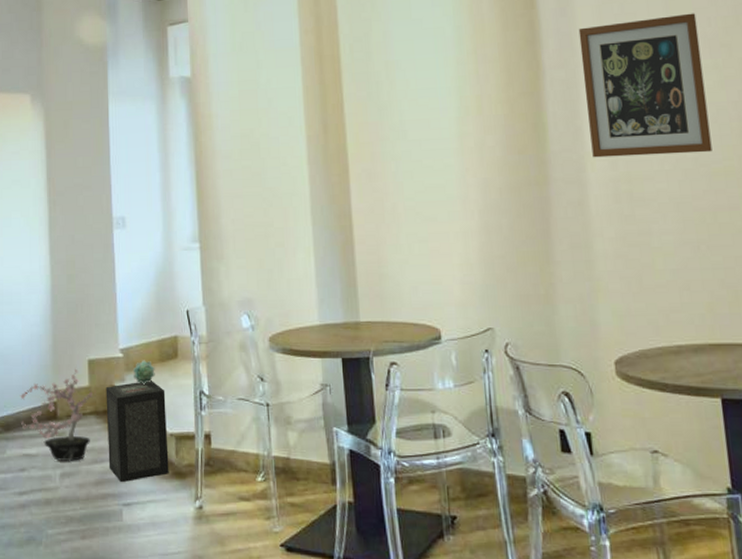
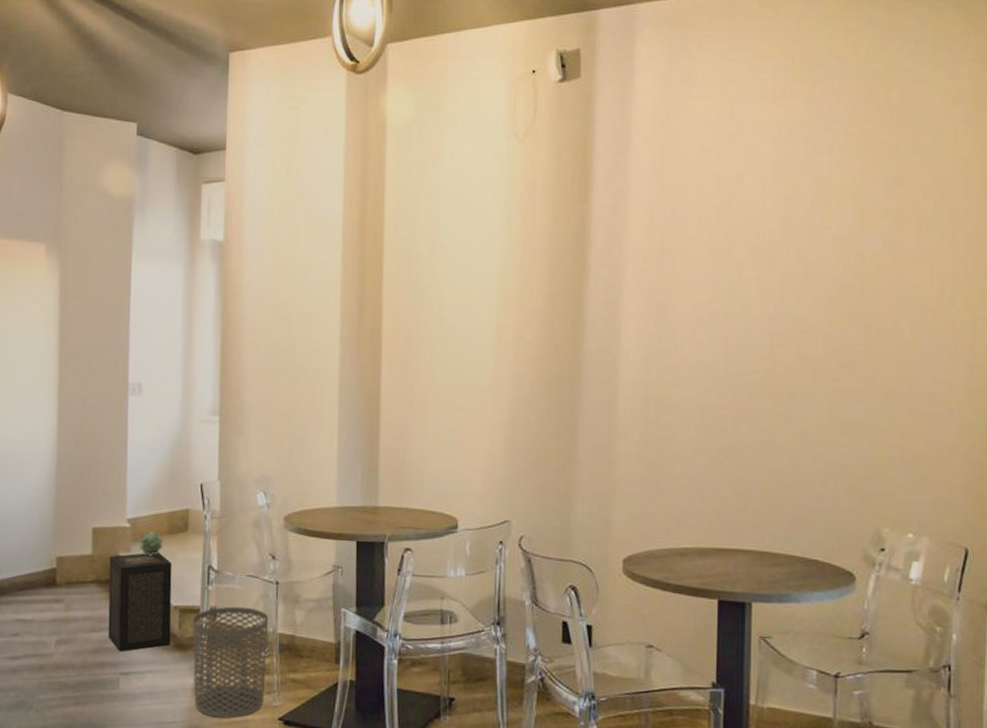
potted plant: present [20,368,93,462] -> none [17,535,95,630]
waste bin: none [188,431,265,547] -> present [192,606,269,719]
wall art: present [578,13,712,158] -> none [627,222,745,364]

